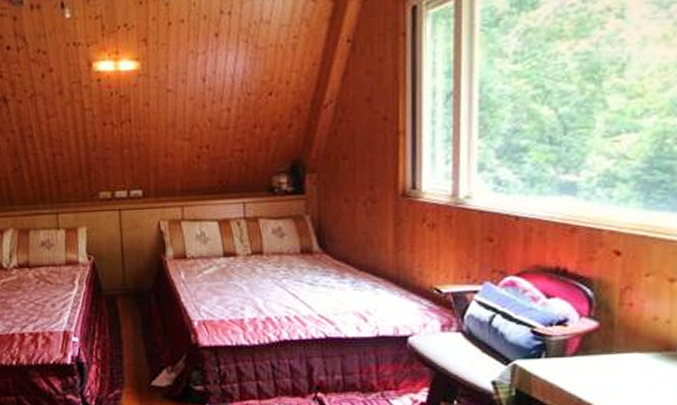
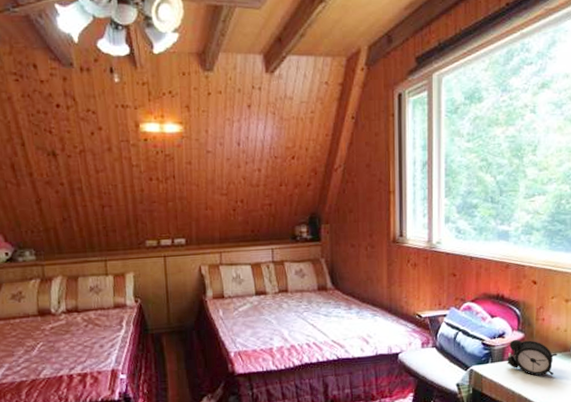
alarm clock: none [570,329,653,383] -> present [507,339,557,376]

